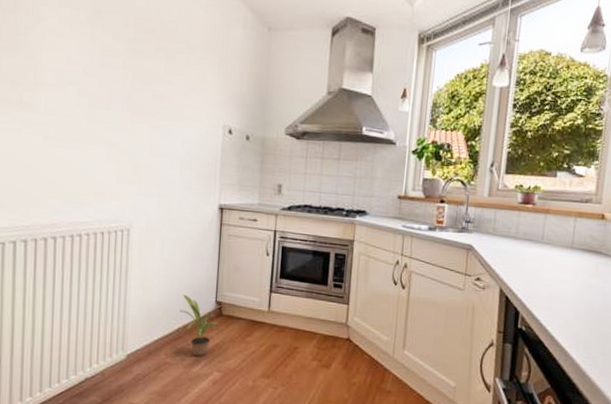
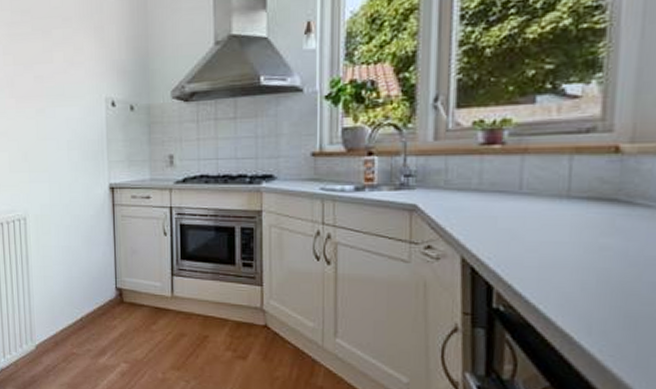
potted plant: present [179,294,222,357] -> none [81,282,124,347]

